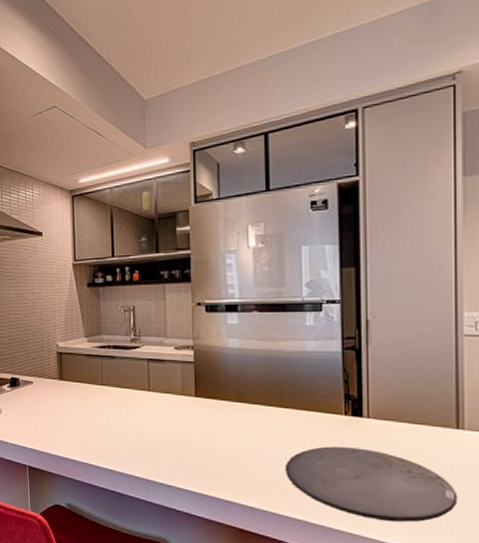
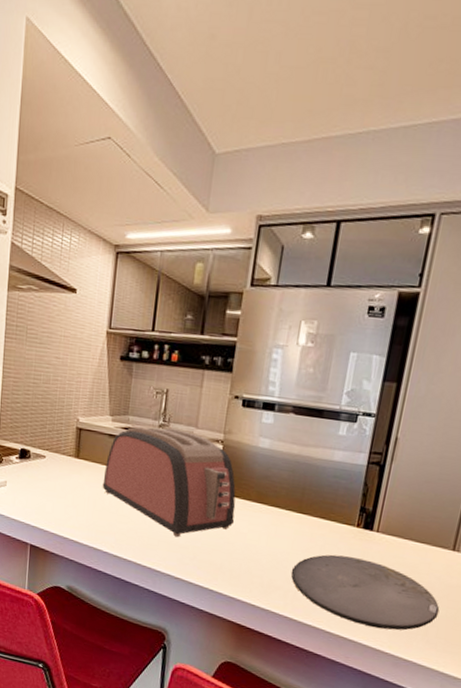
toaster: none [87,342,217,445] -> present [102,427,236,538]

